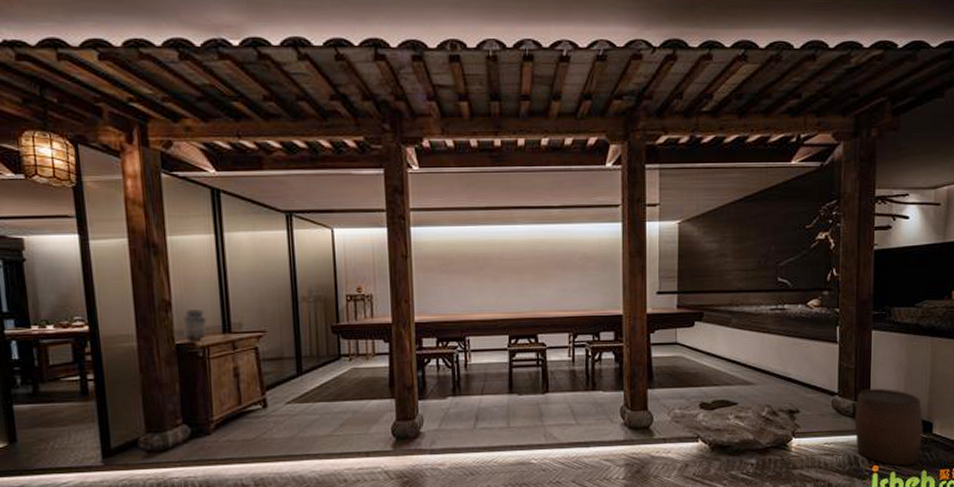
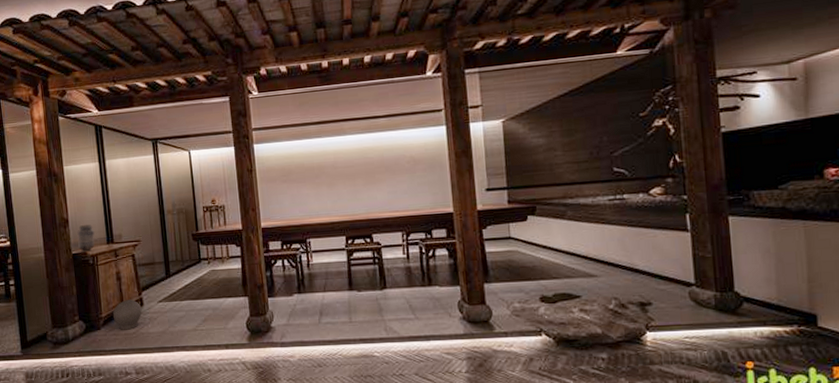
ceramic pot: none [227,400,266,437] -> present [112,299,142,331]
stool: present [854,388,923,467] -> none [718,277,806,363]

